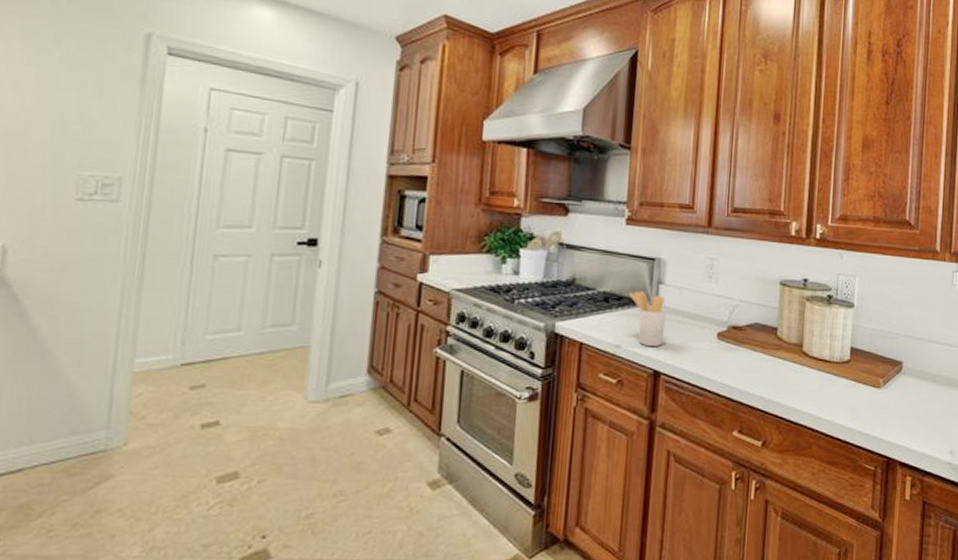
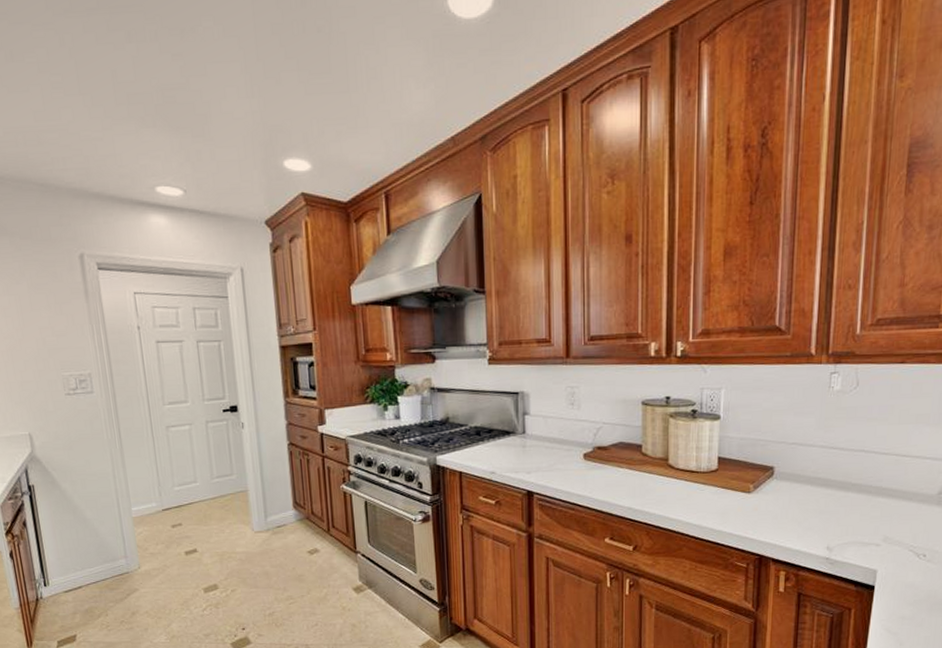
utensil holder: present [628,290,667,346] -> none [497,422,534,470]

